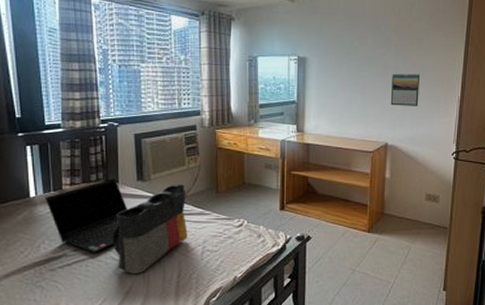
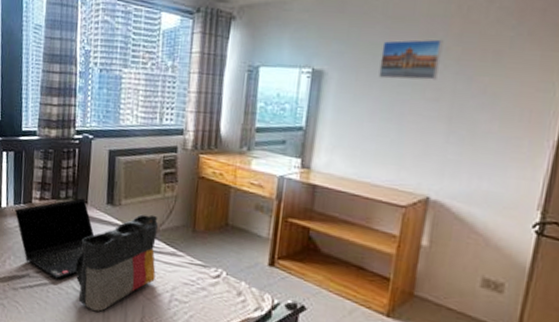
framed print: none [345,31,386,61] -> present [378,39,444,81]
calendar: present [390,73,421,106] -> none [440,99,493,150]

